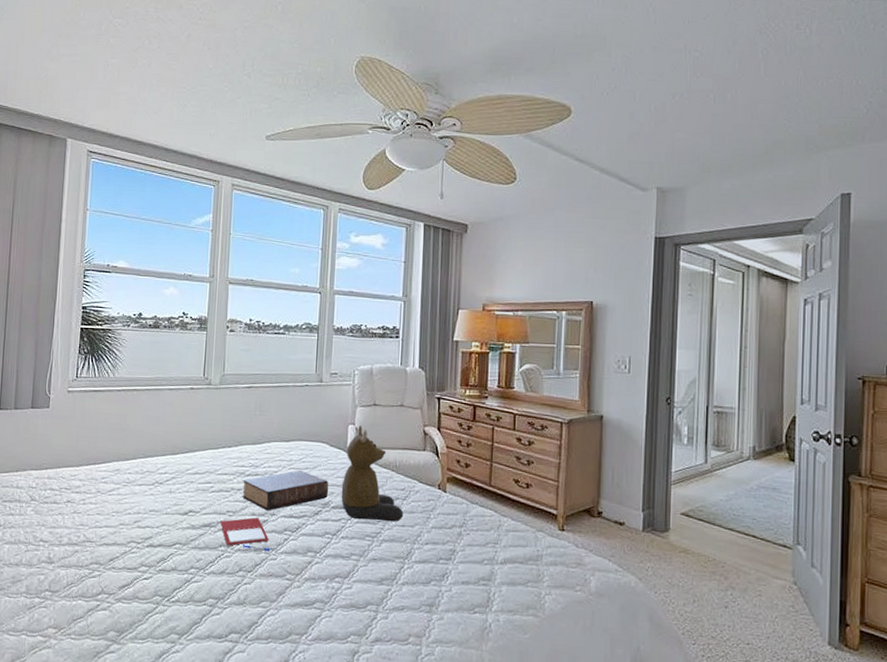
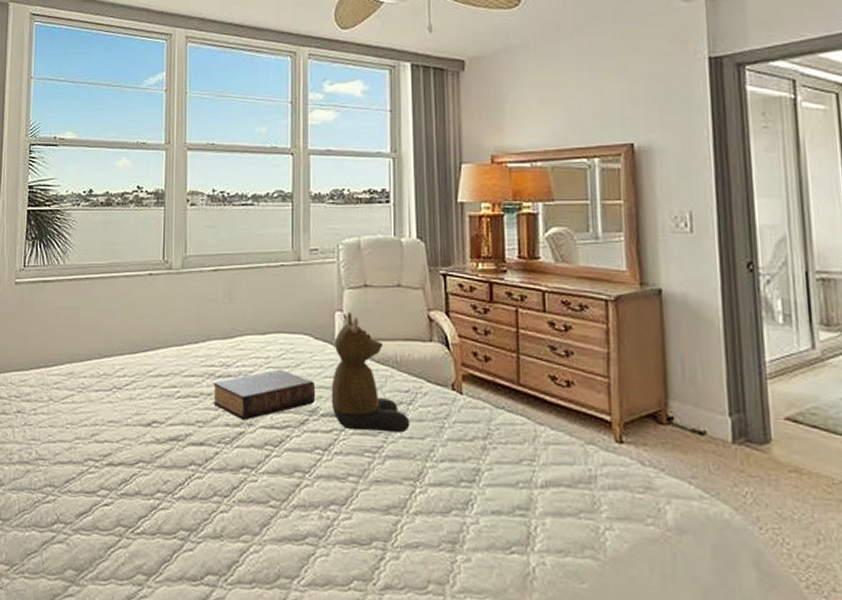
notebook: present [220,517,271,551] -> none [189,429,250,471]

